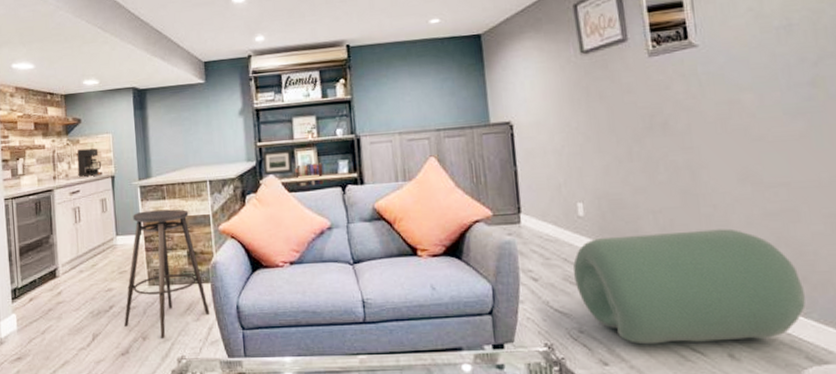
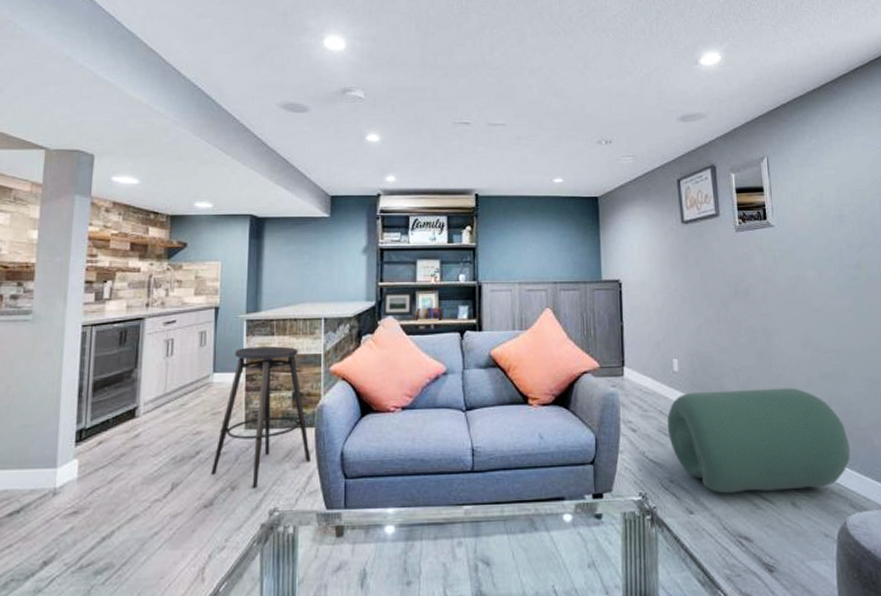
coffee maker: present [77,148,103,177] -> none [176,276,206,307]

